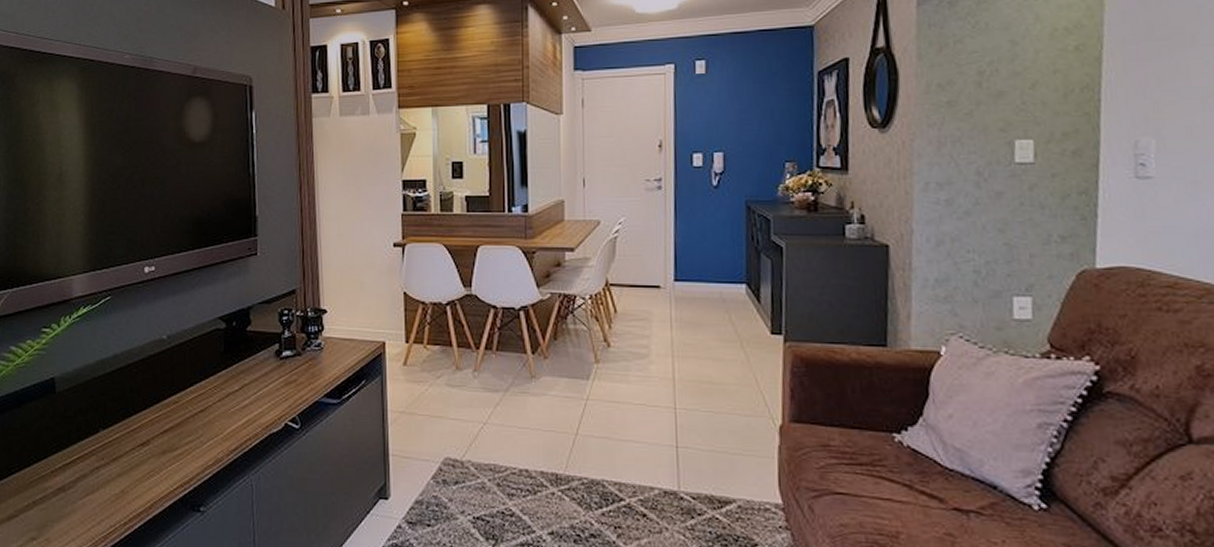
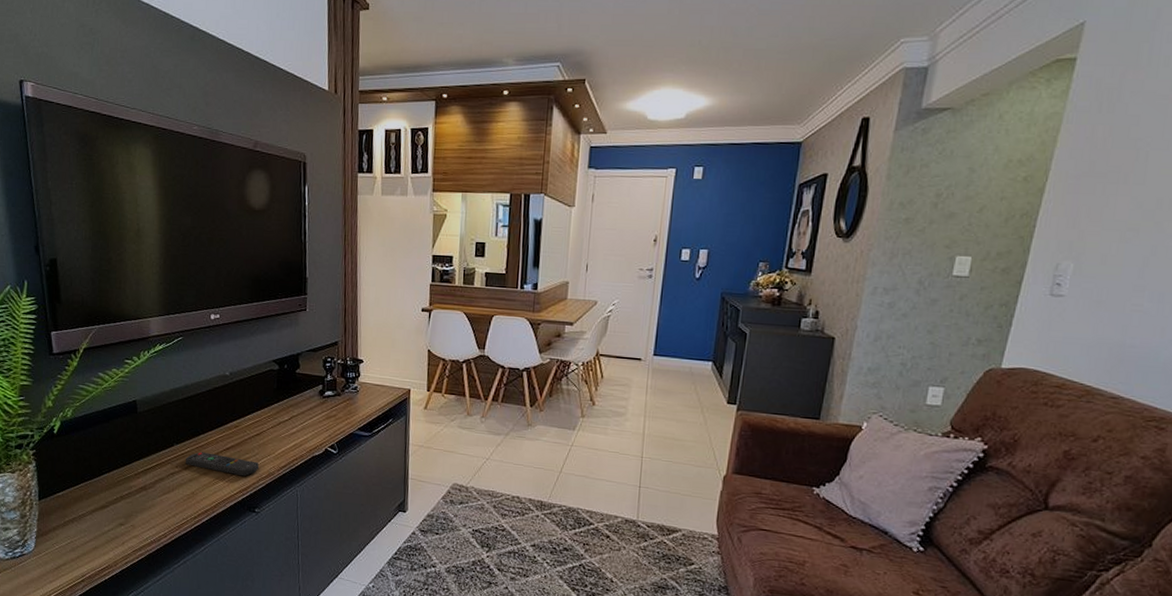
remote control: none [114,437,203,466] -> present [186,452,259,477]

